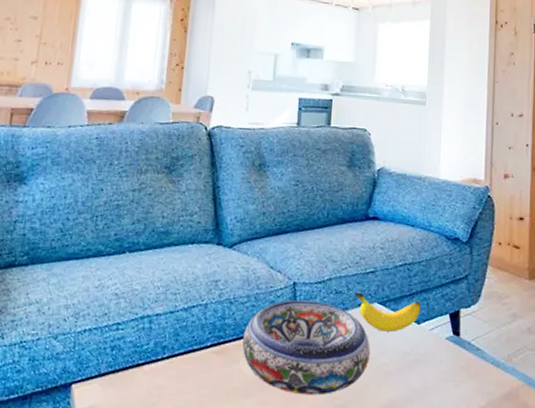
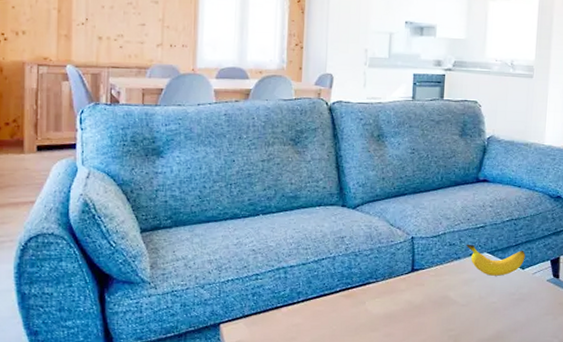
bowl: present [242,300,370,395] -> none [368,252,480,328]

